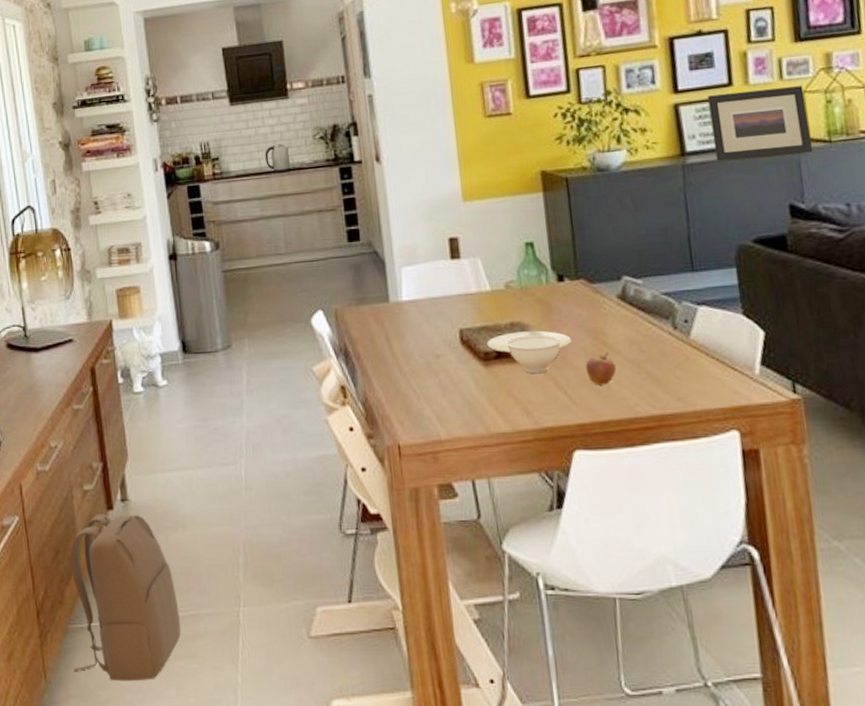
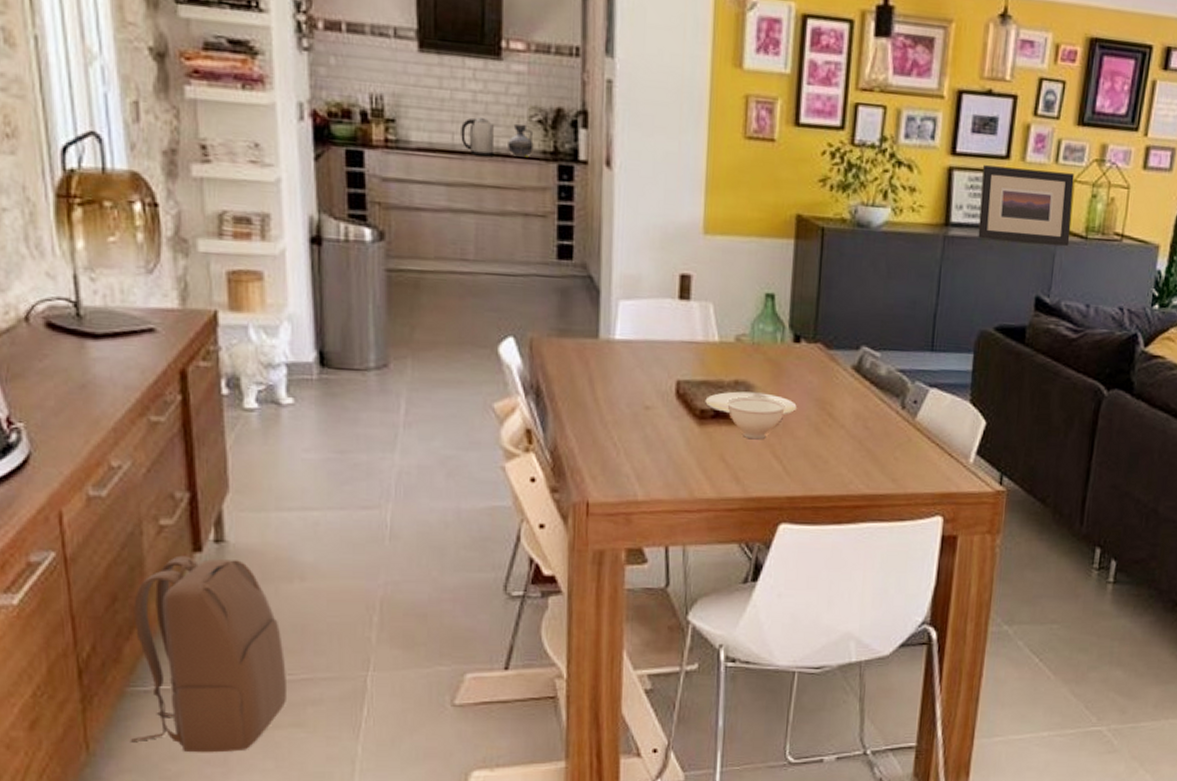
ceramic jug: none [300,142,319,168] -> present [508,123,534,157]
fruit: present [585,353,616,385] -> none [806,425,838,459]

